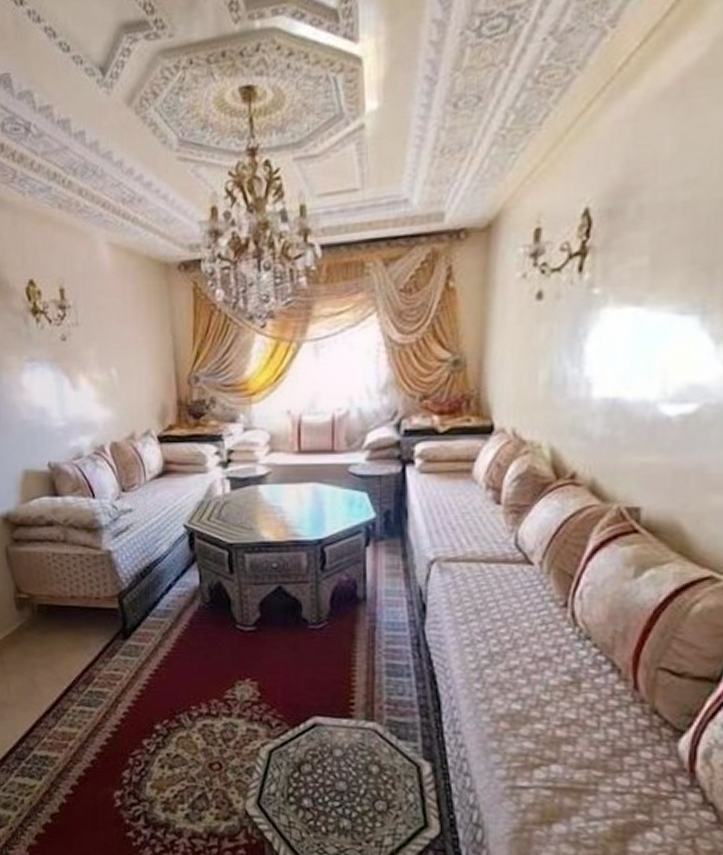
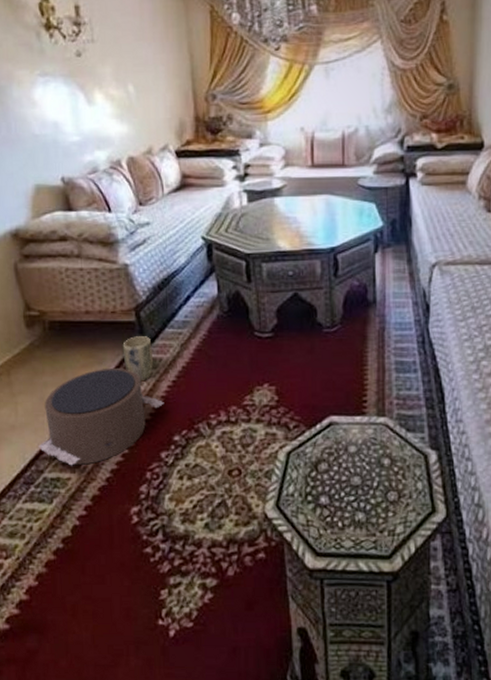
pouf: none [28,653,146,746] -> present [38,367,164,466]
plant pot: none [106,623,135,669] -> present [122,336,153,382]

